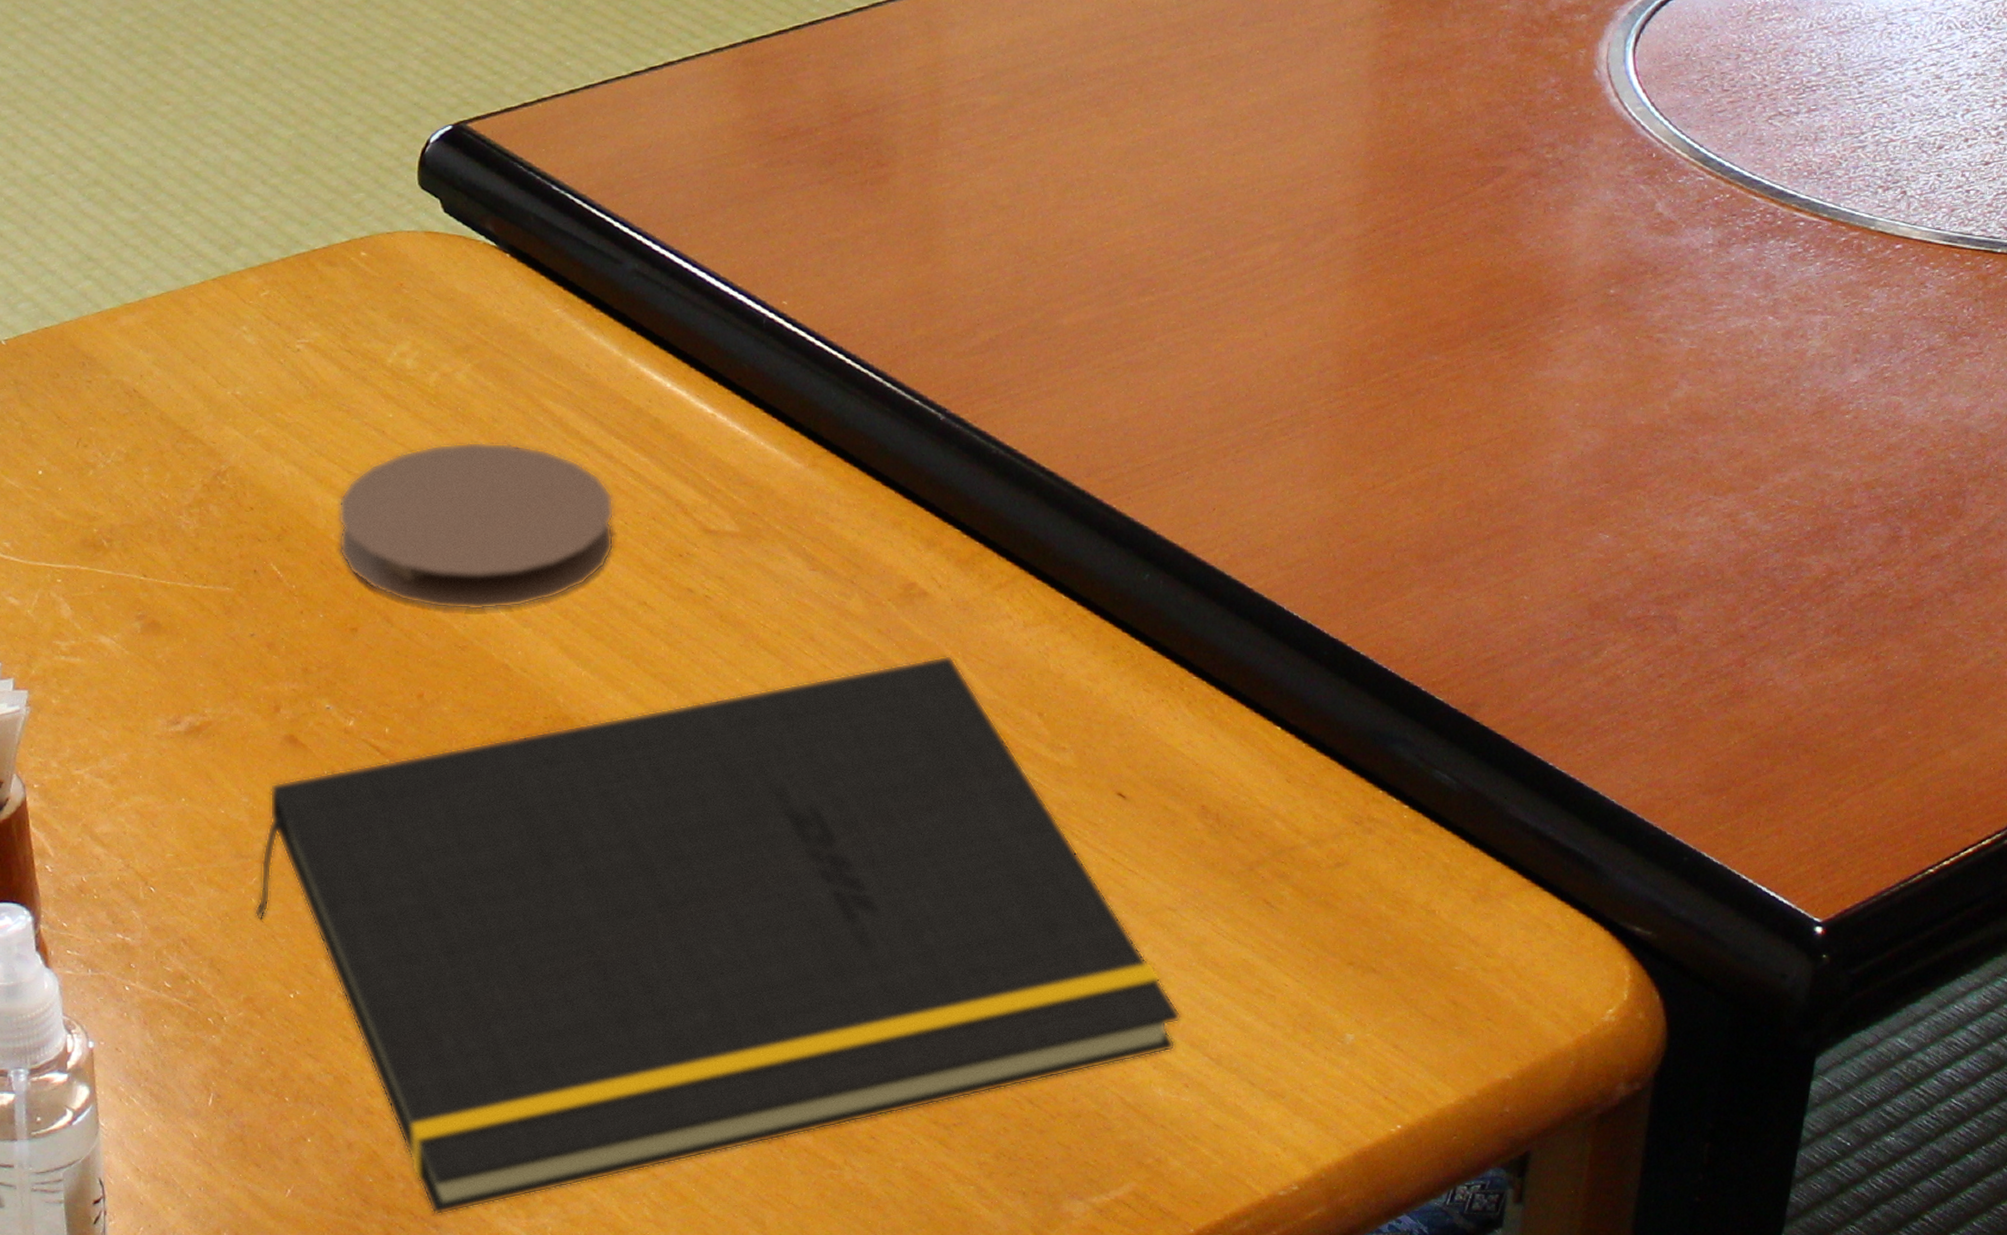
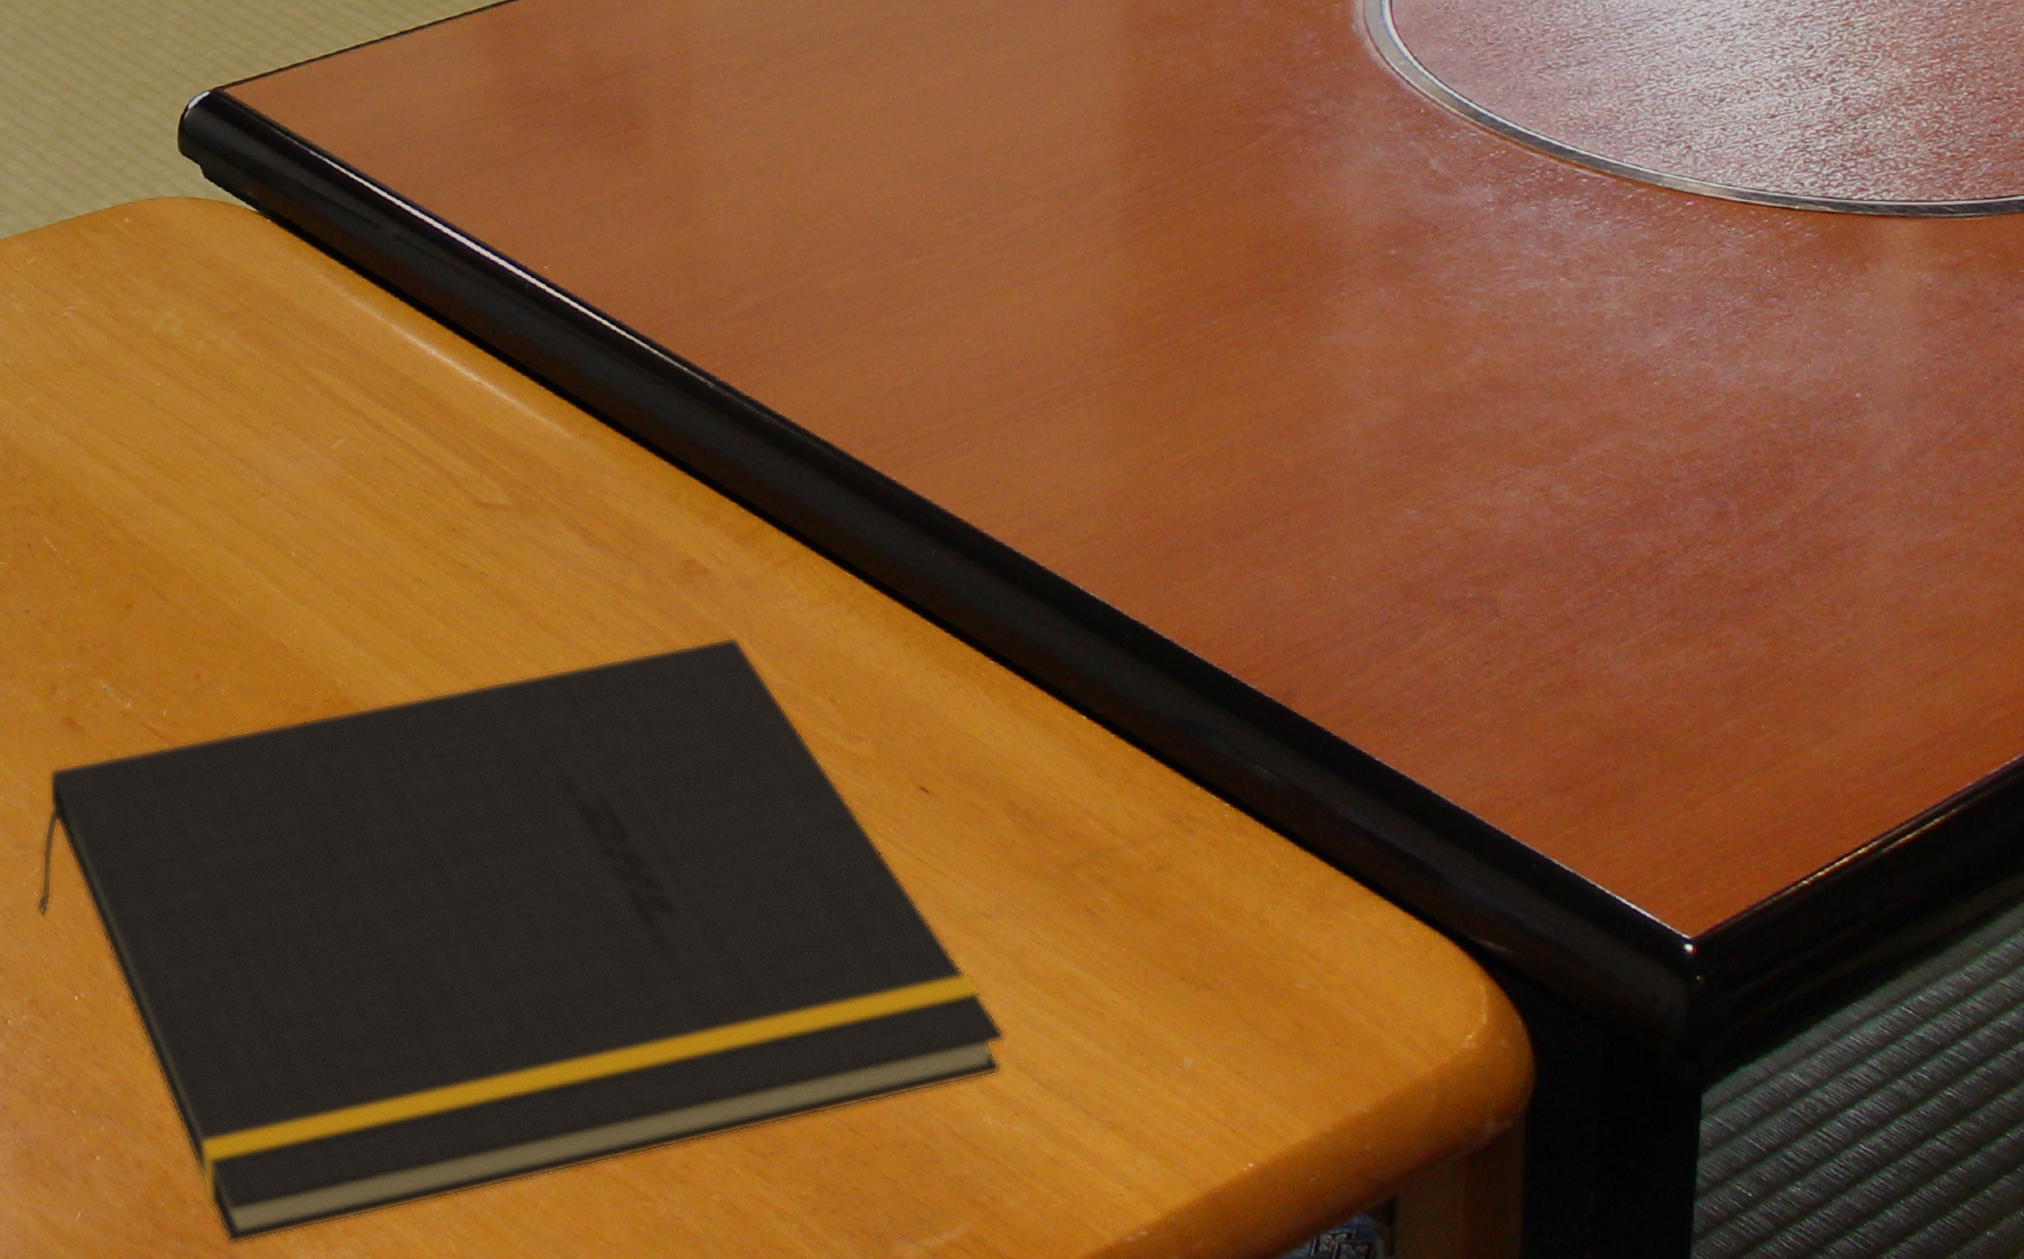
coaster: present [338,442,615,611] -> none [110,411,387,587]

